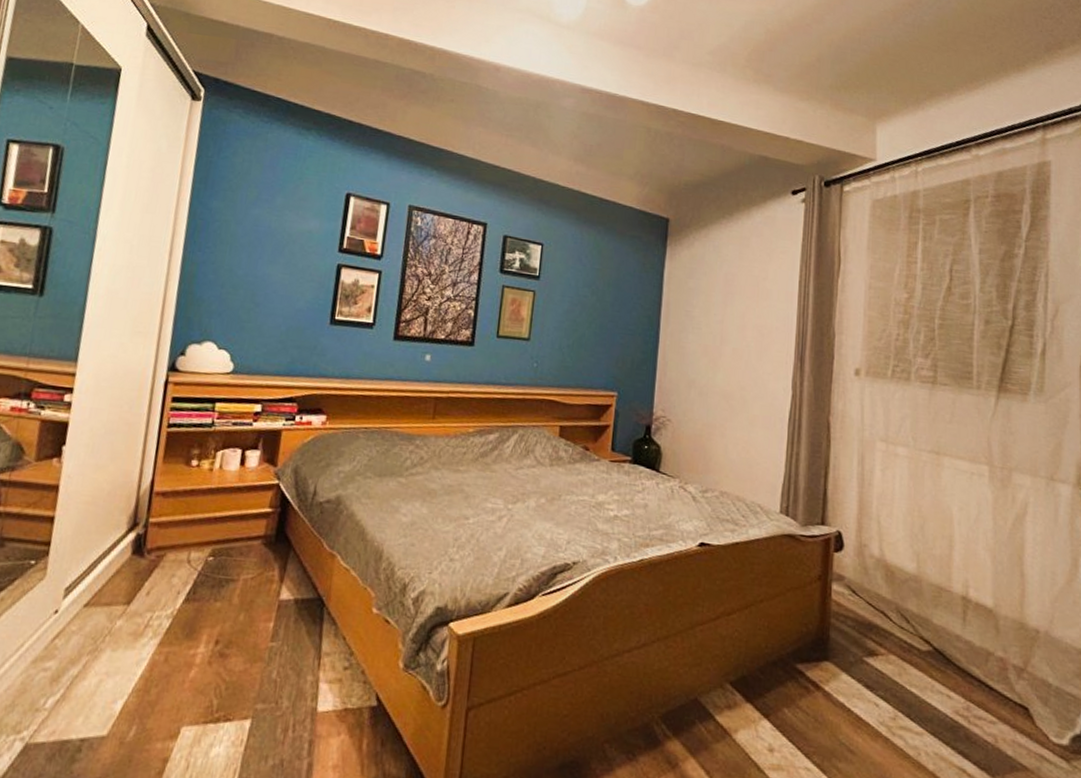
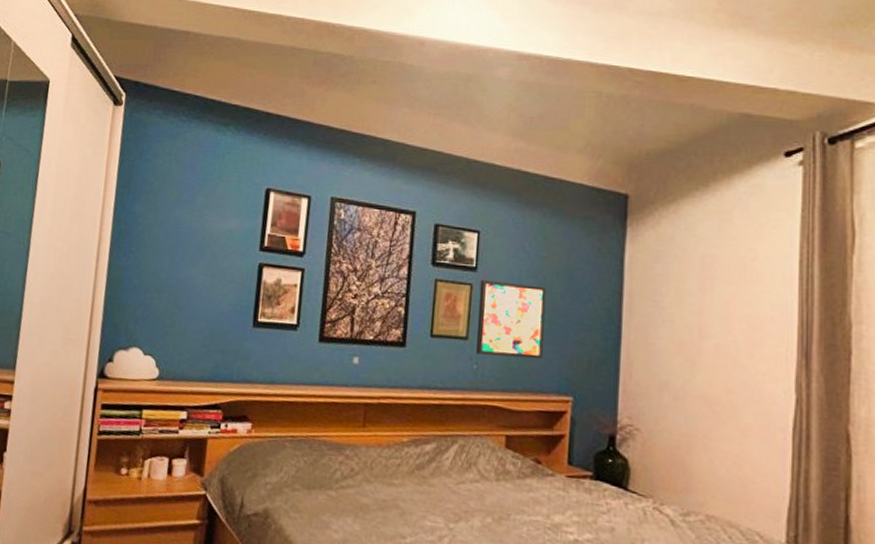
wall art: none [536,288,599,359] -> present [475,280,546,359]

